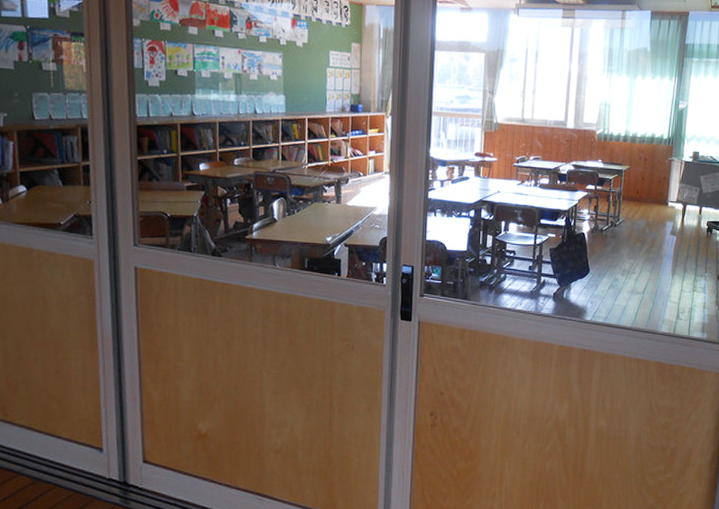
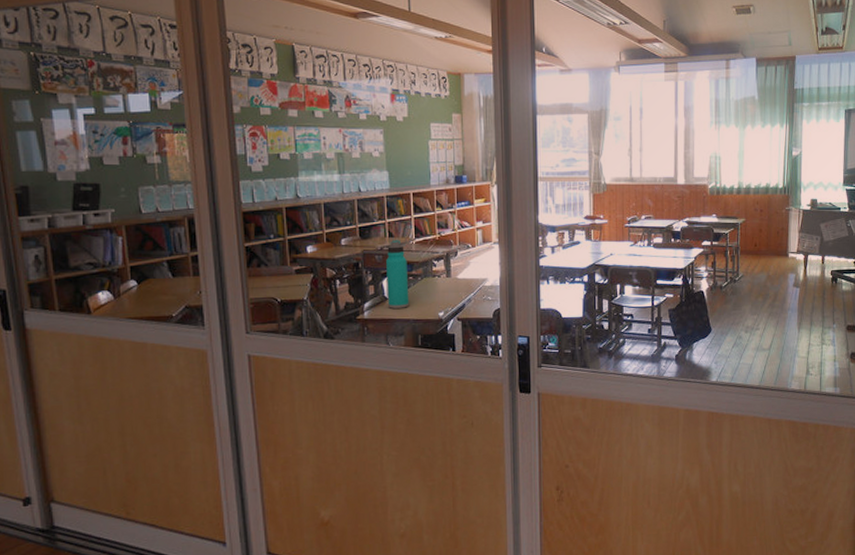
water bottle: none [276,163,299,231] -> present [386,240,410,309]

